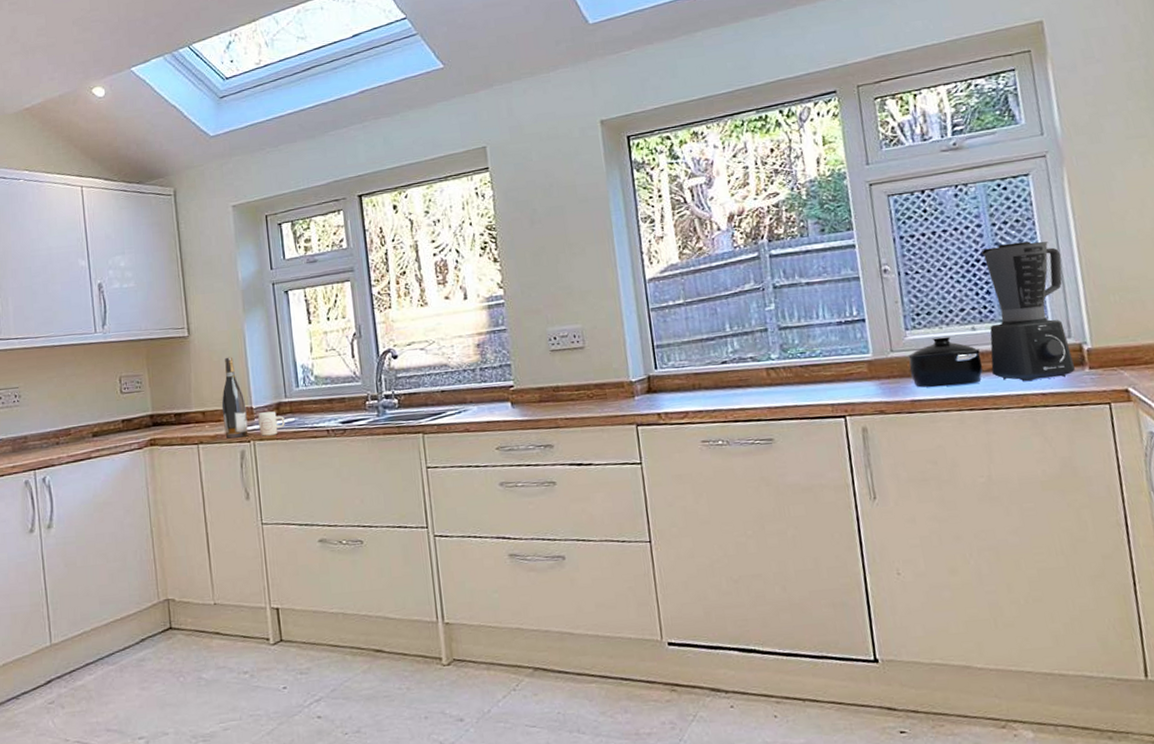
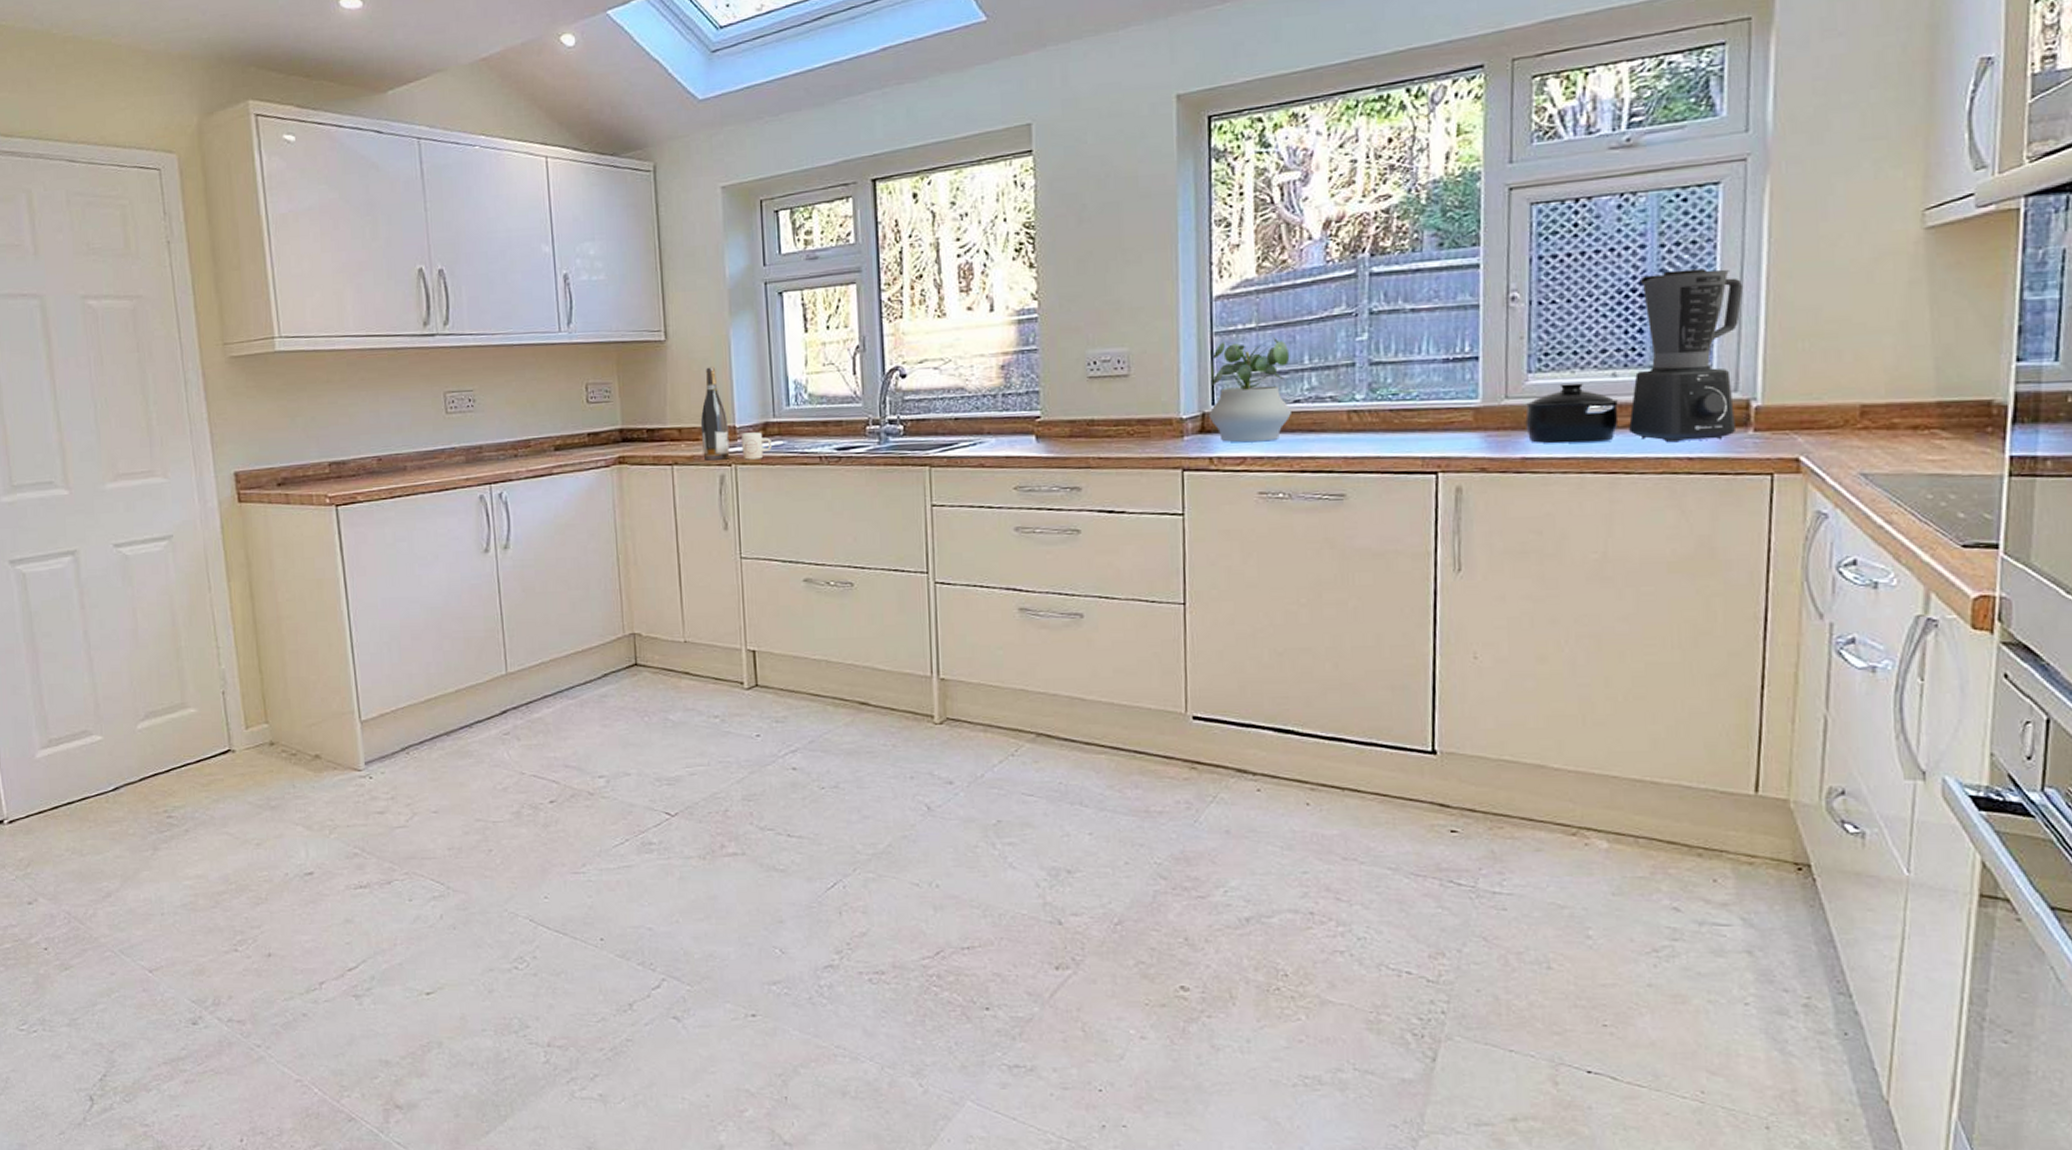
potted plant: none [649,310,722,400] -> present [1209,337,1293,443]

